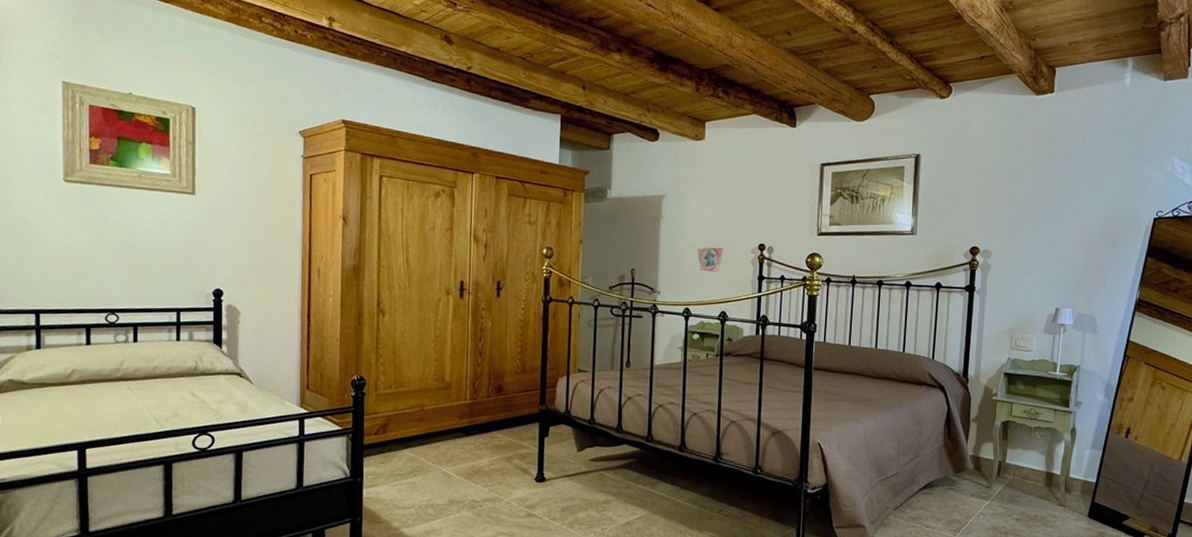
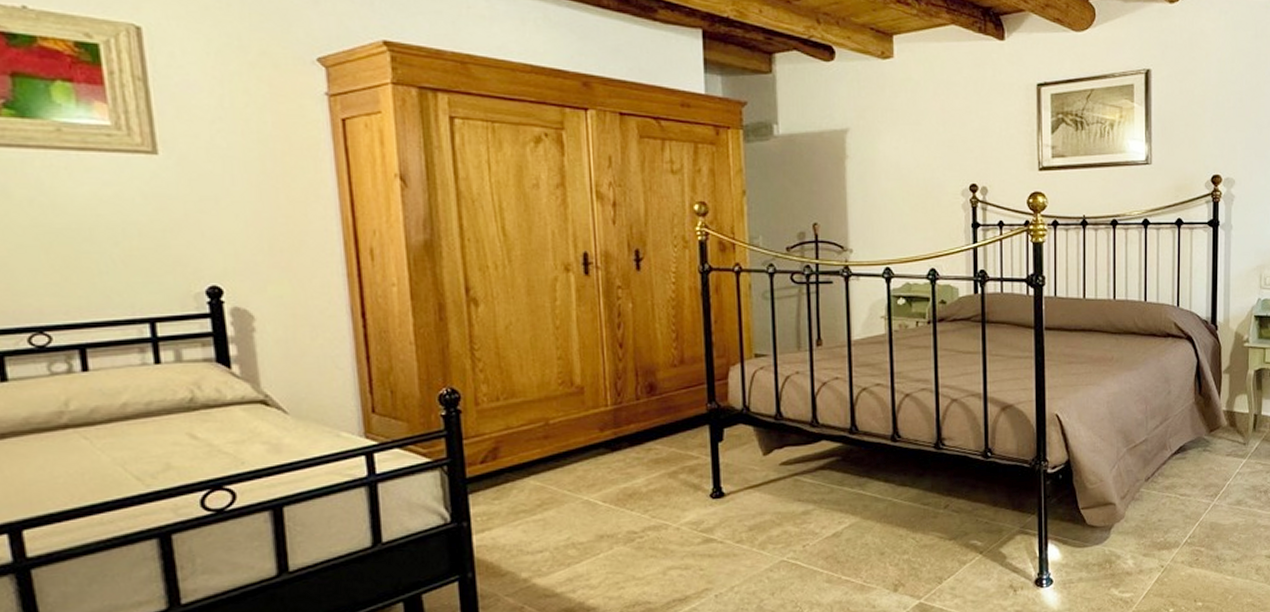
animal cookie: present [696,247,723,273] -> none [894,191,927,222]

